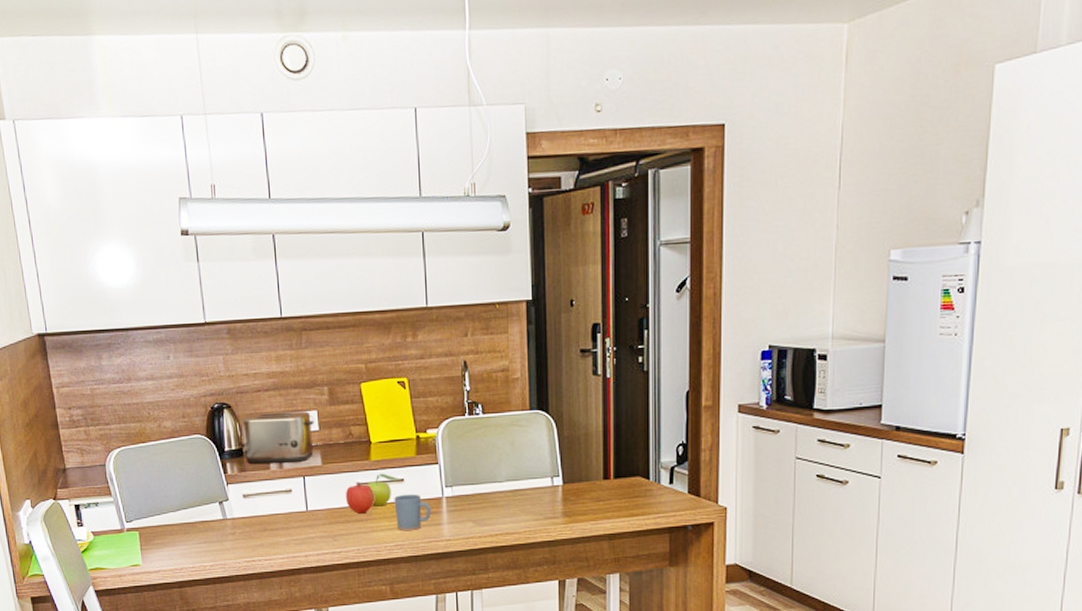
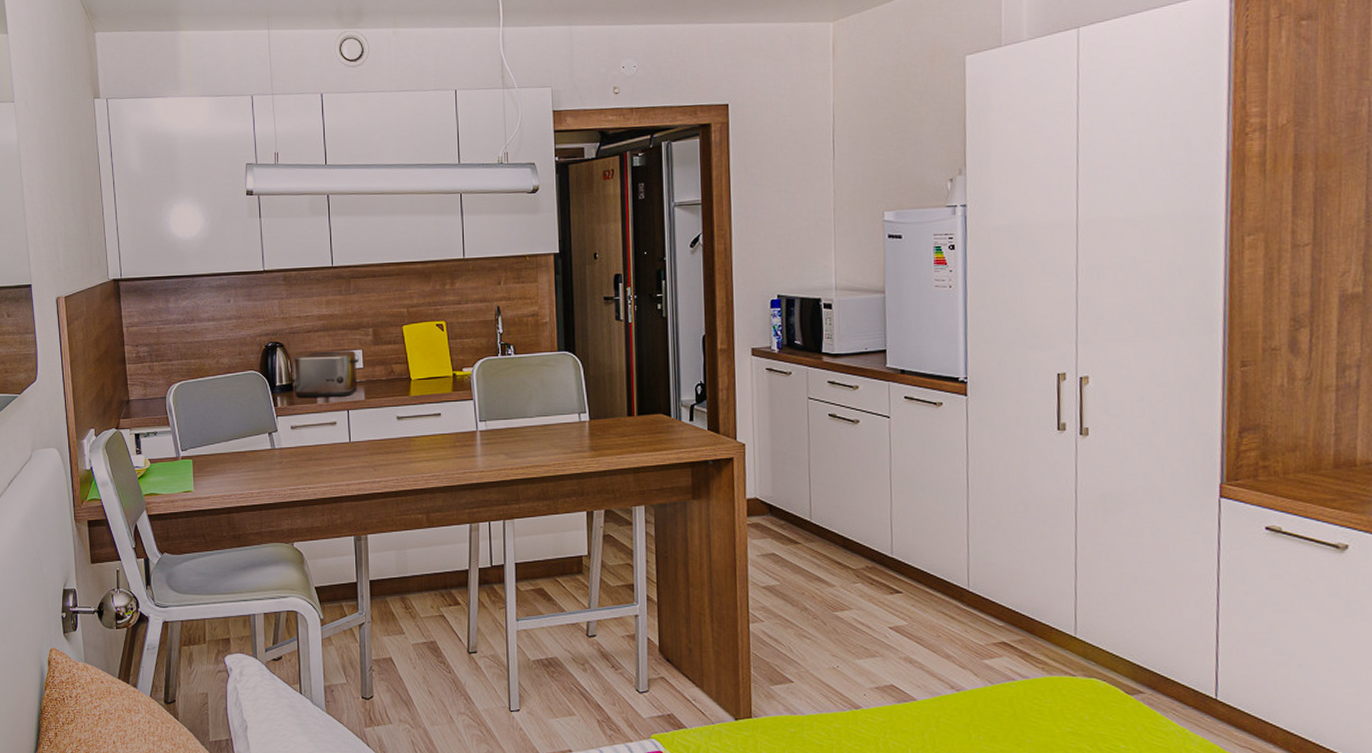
fruit: present [345,482,374,514] -> none [386,415,413,446]
fruit: present [365,473,401,507] -> none [405,407,438,439]
mug: present [394,493,432,532] -> none [431,427,467,463]

